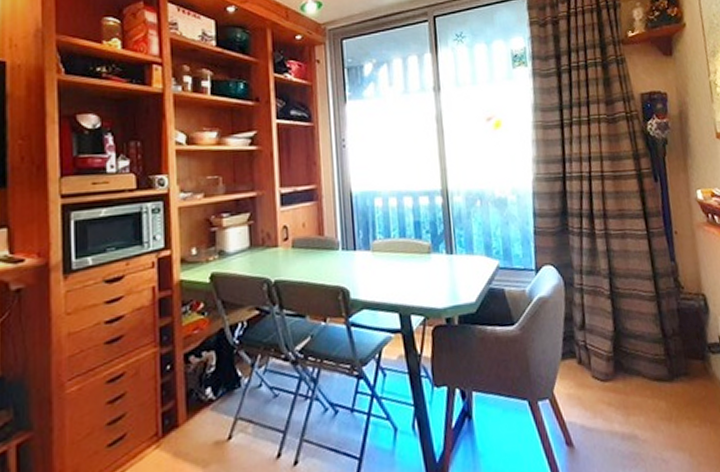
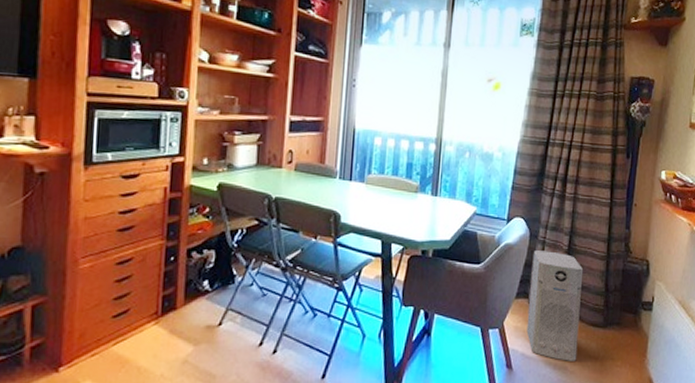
air purifier: none [572,299,647,429] -> present [526,250,584,361]

